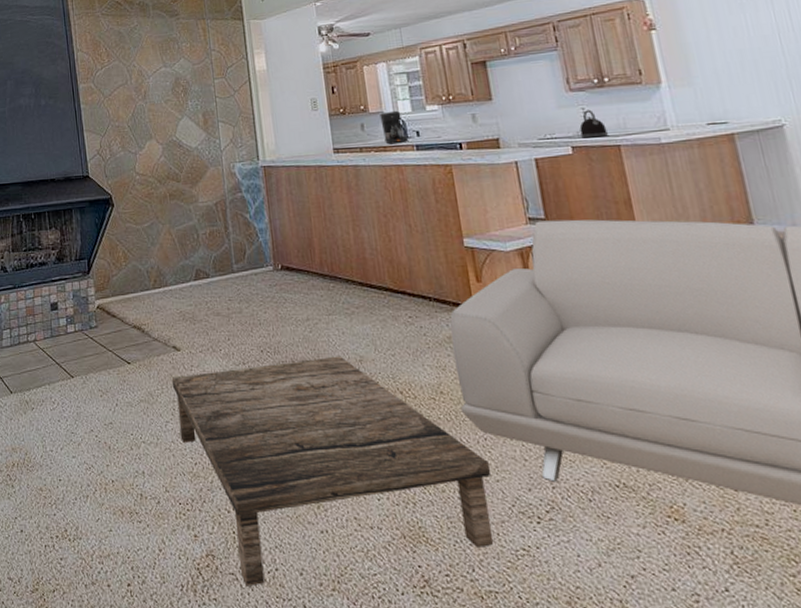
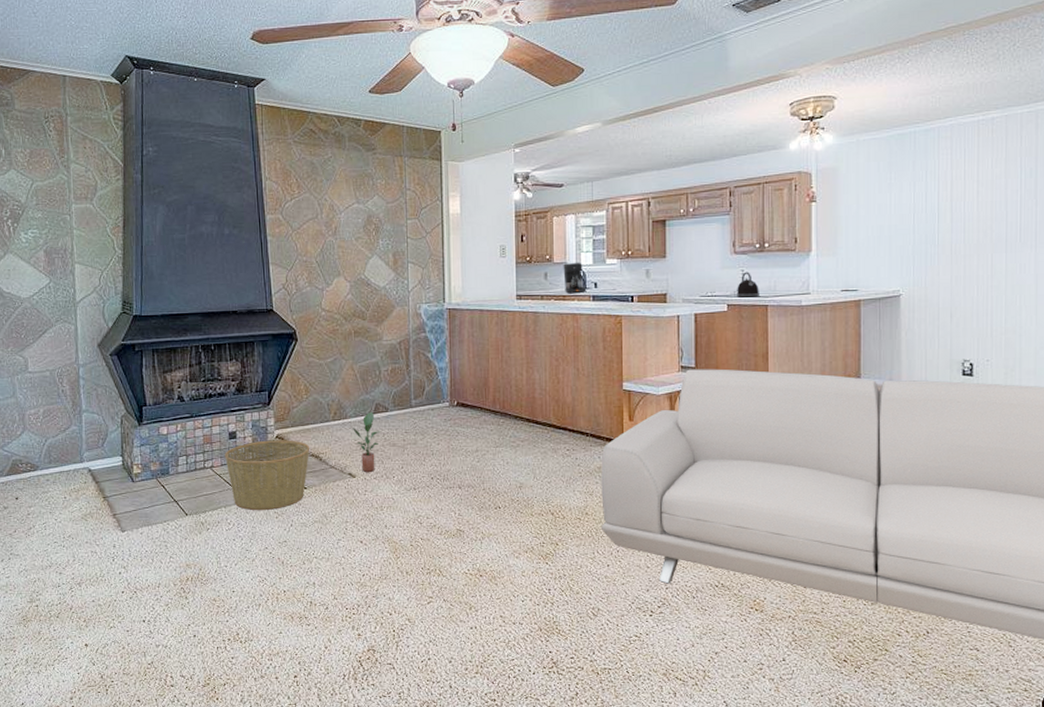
basket: none [47,310,132,389] -> present [225,440,310,511]
coffee table: present [171,356,493,587] -> none [345,483,618,673]
potted plant: none [173,278,203,346] -> present [352,411,380,473]

